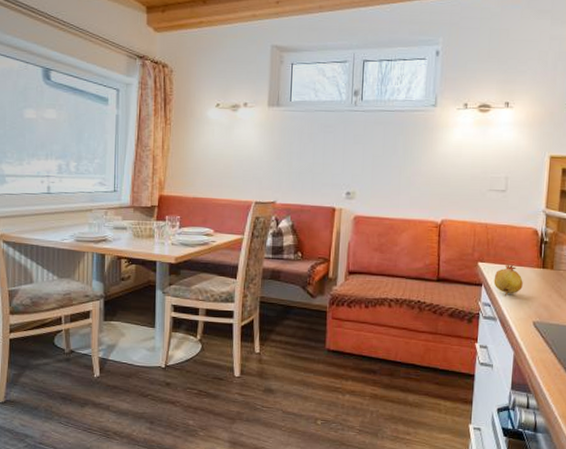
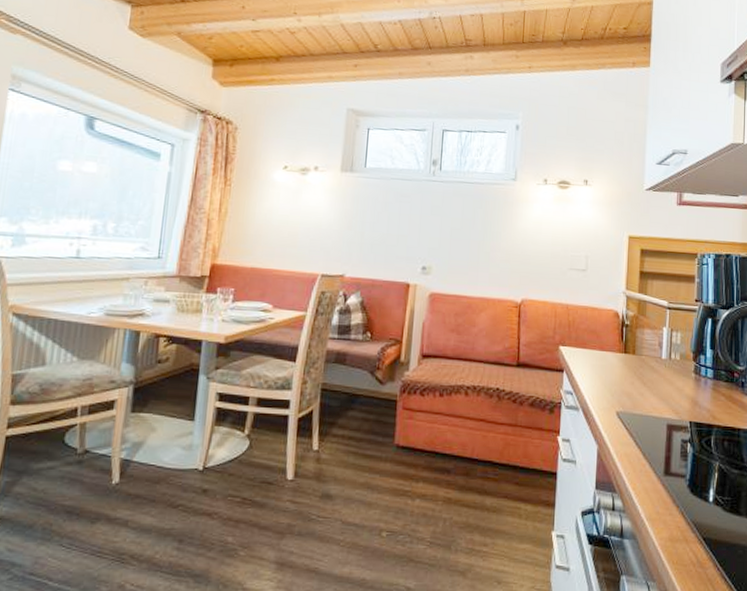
fruit: present [493,264,523,296] -> none [575,348,605,384]

